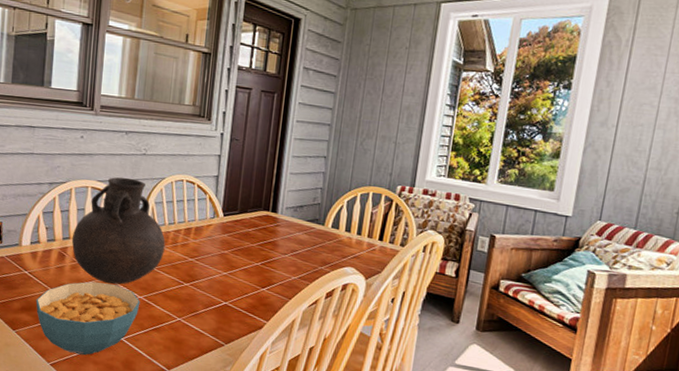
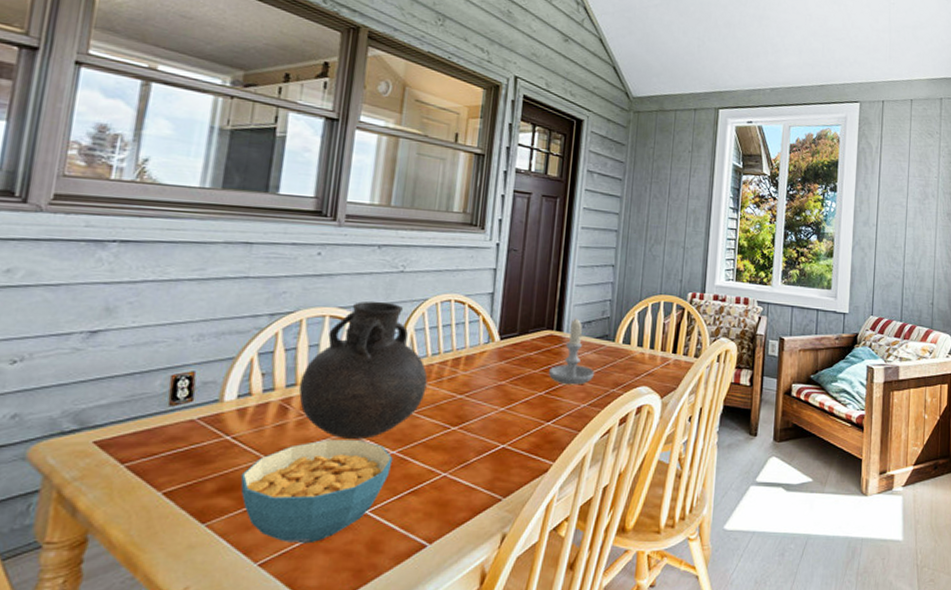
candle: none [264,202,305,260] -> present [548,318,595,385]

